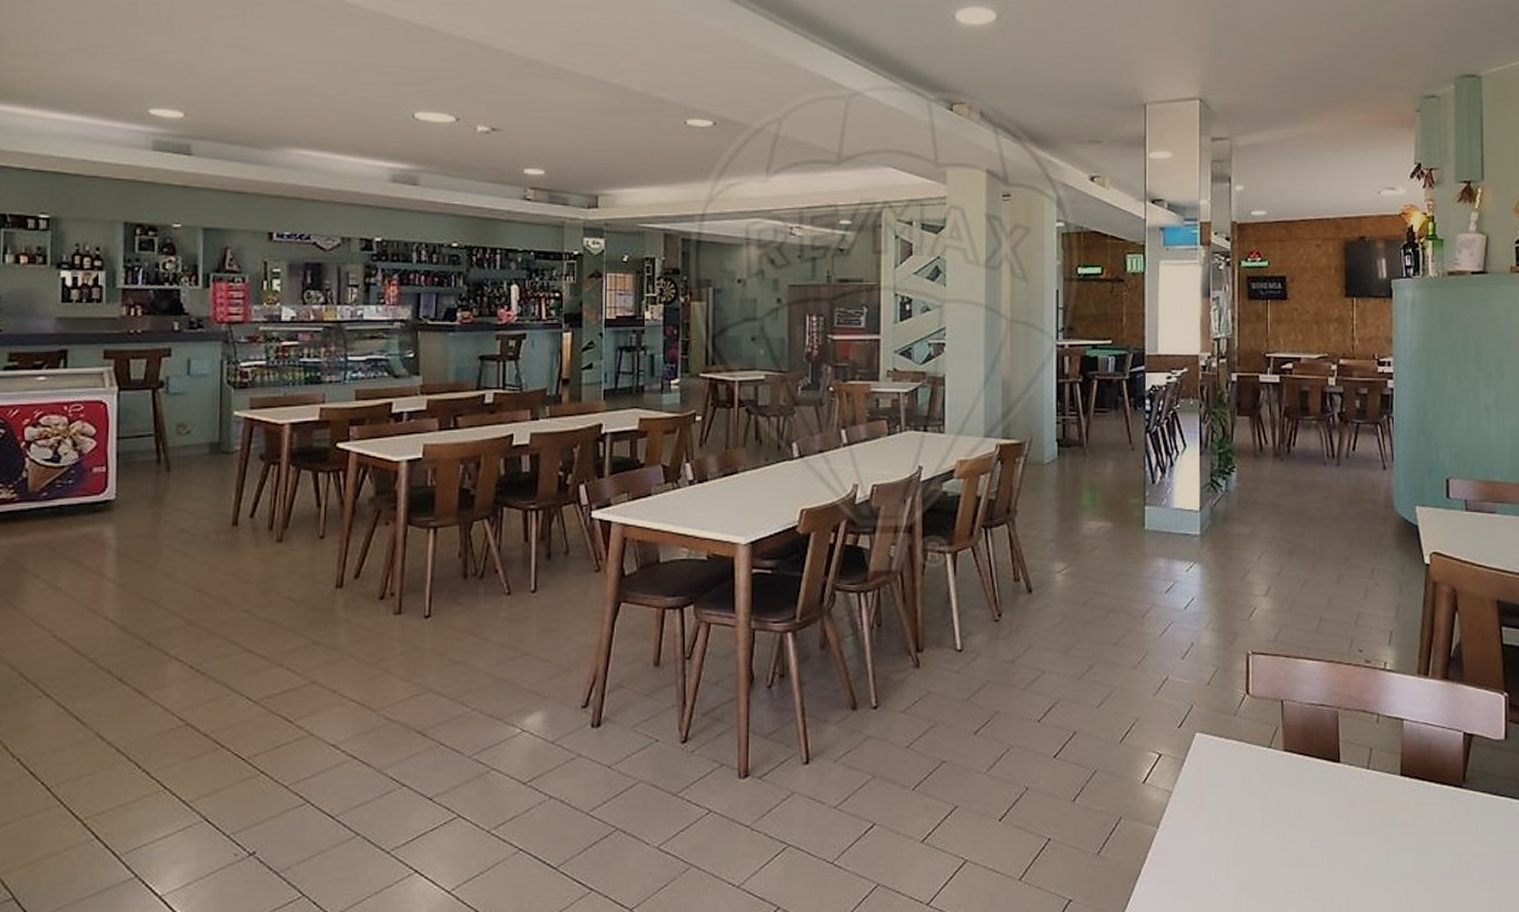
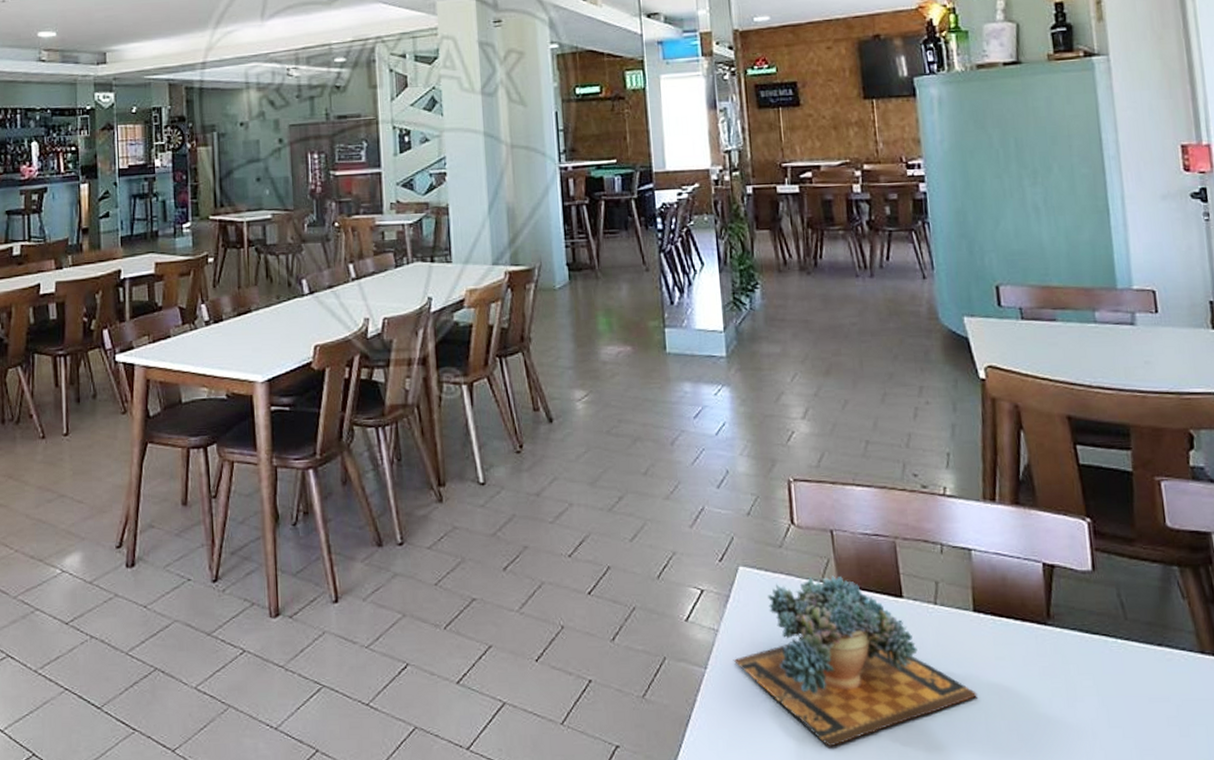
succulent plant: none [1183,742,1397,899] -> present [733,576,977,747]

